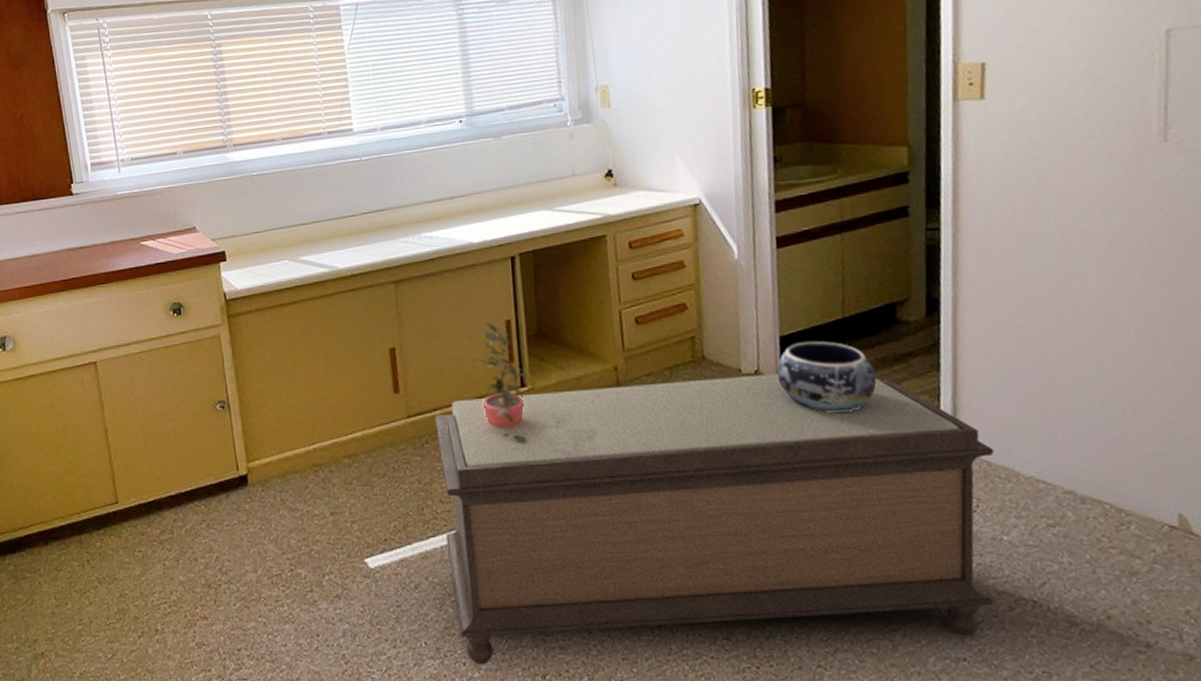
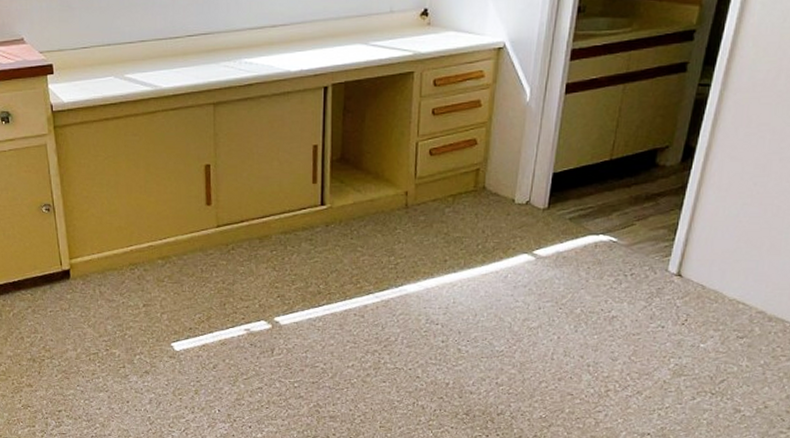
bench: present [434,374,995,665] -> none [241,205,710,428]
potted plant: present [472,322,527,444] -> none [279,146,327,254]
decorative bowl: present [777,340,877,414] -> none [544,178,628,241]

